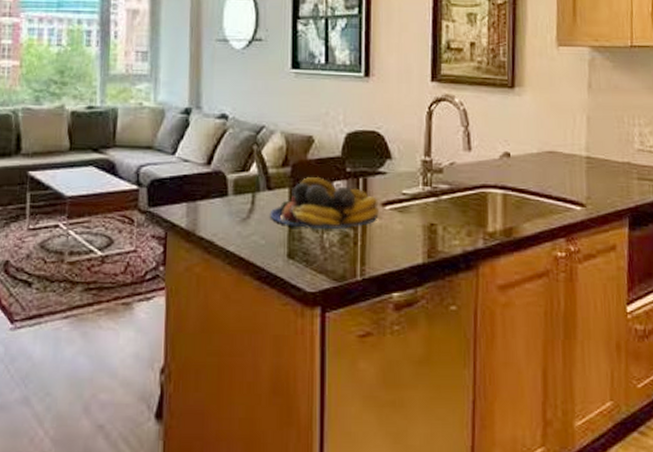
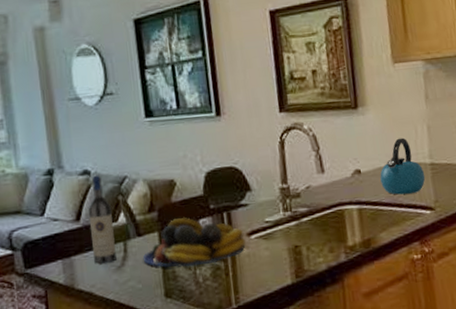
wine bottle: none [220,120,244,213] -> present [89,175,117,264]
kettle: none [530,125,579,186] -> present [380,138,426,195]

